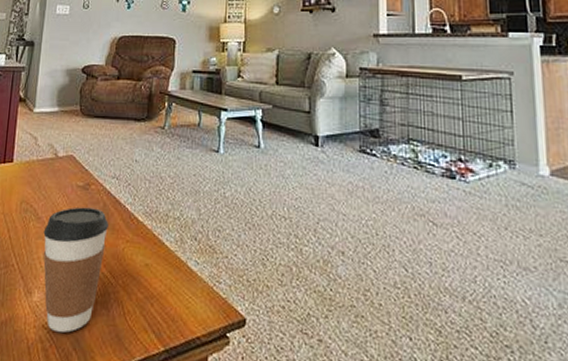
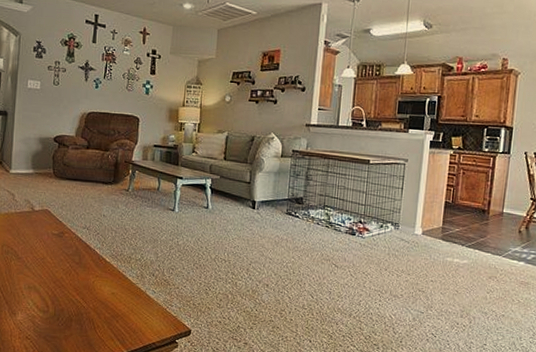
coffee cup: present [43,207,108,333] -> none [24,250,80,342]

